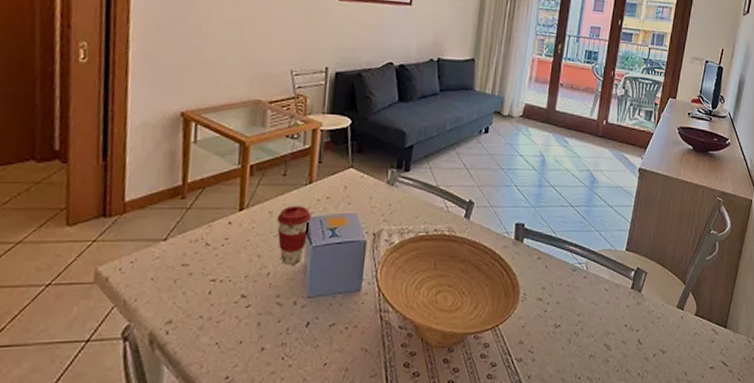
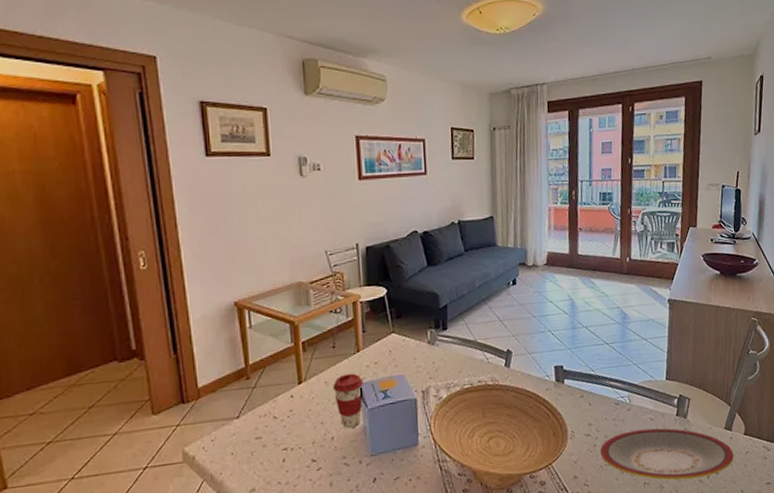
plate: none [549,299,682,356] -> present [599,428,734,480]

